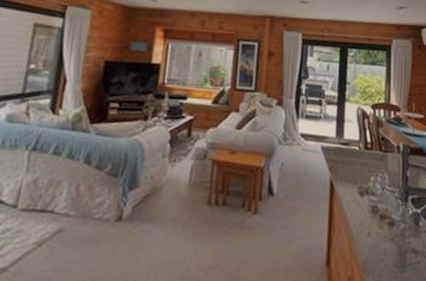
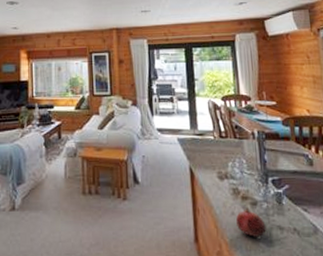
fruit: none [372,226,401,264] -> present [236,206,267,240]

